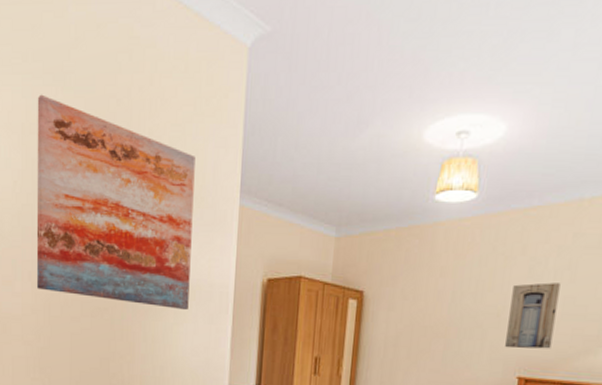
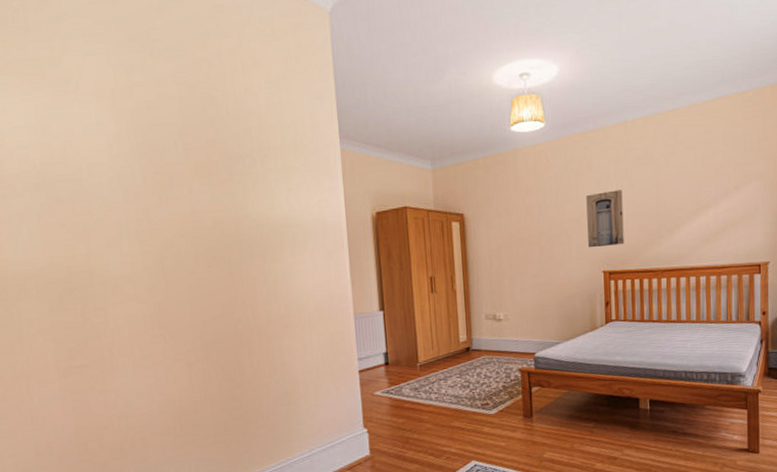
wall art: present [36,94,196,311] -> none [125,61,305,250]

